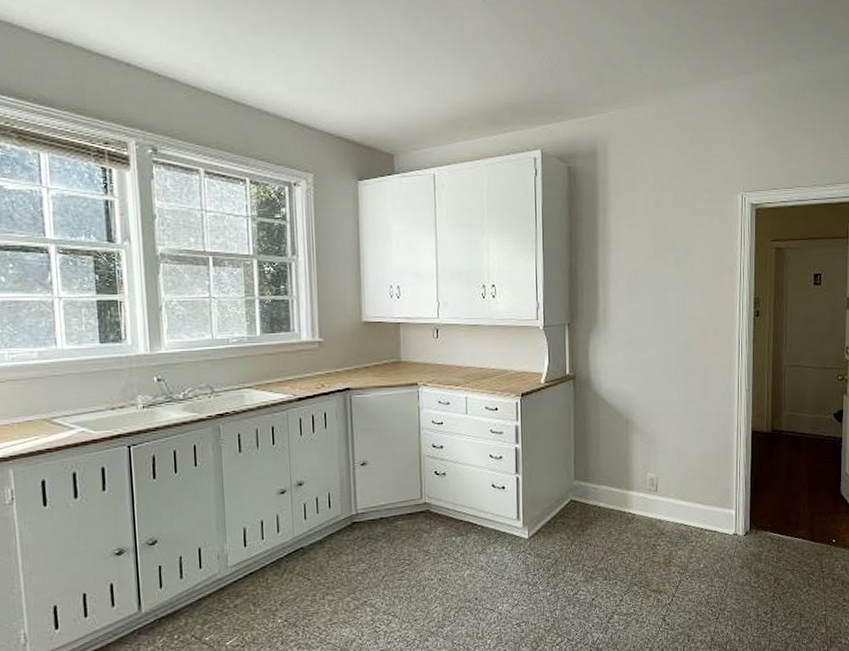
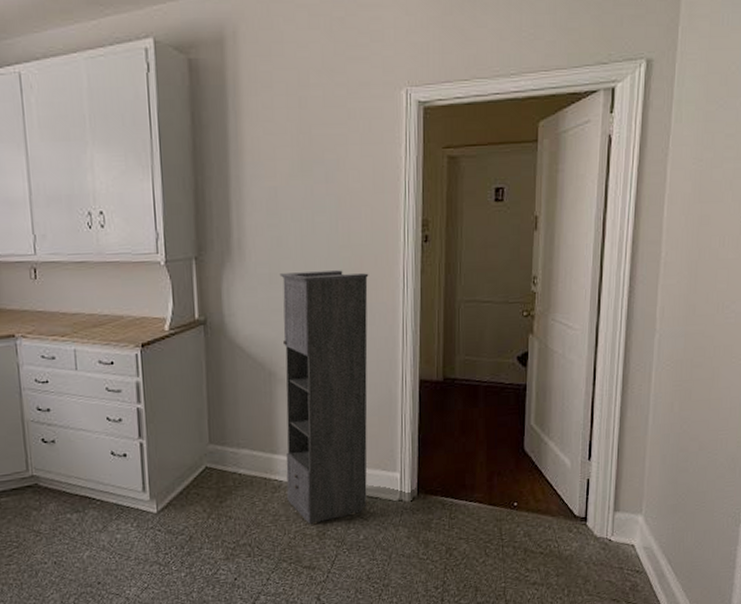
storage cabinet: none [637,337,710,553] -> present [279,270,369,524]

